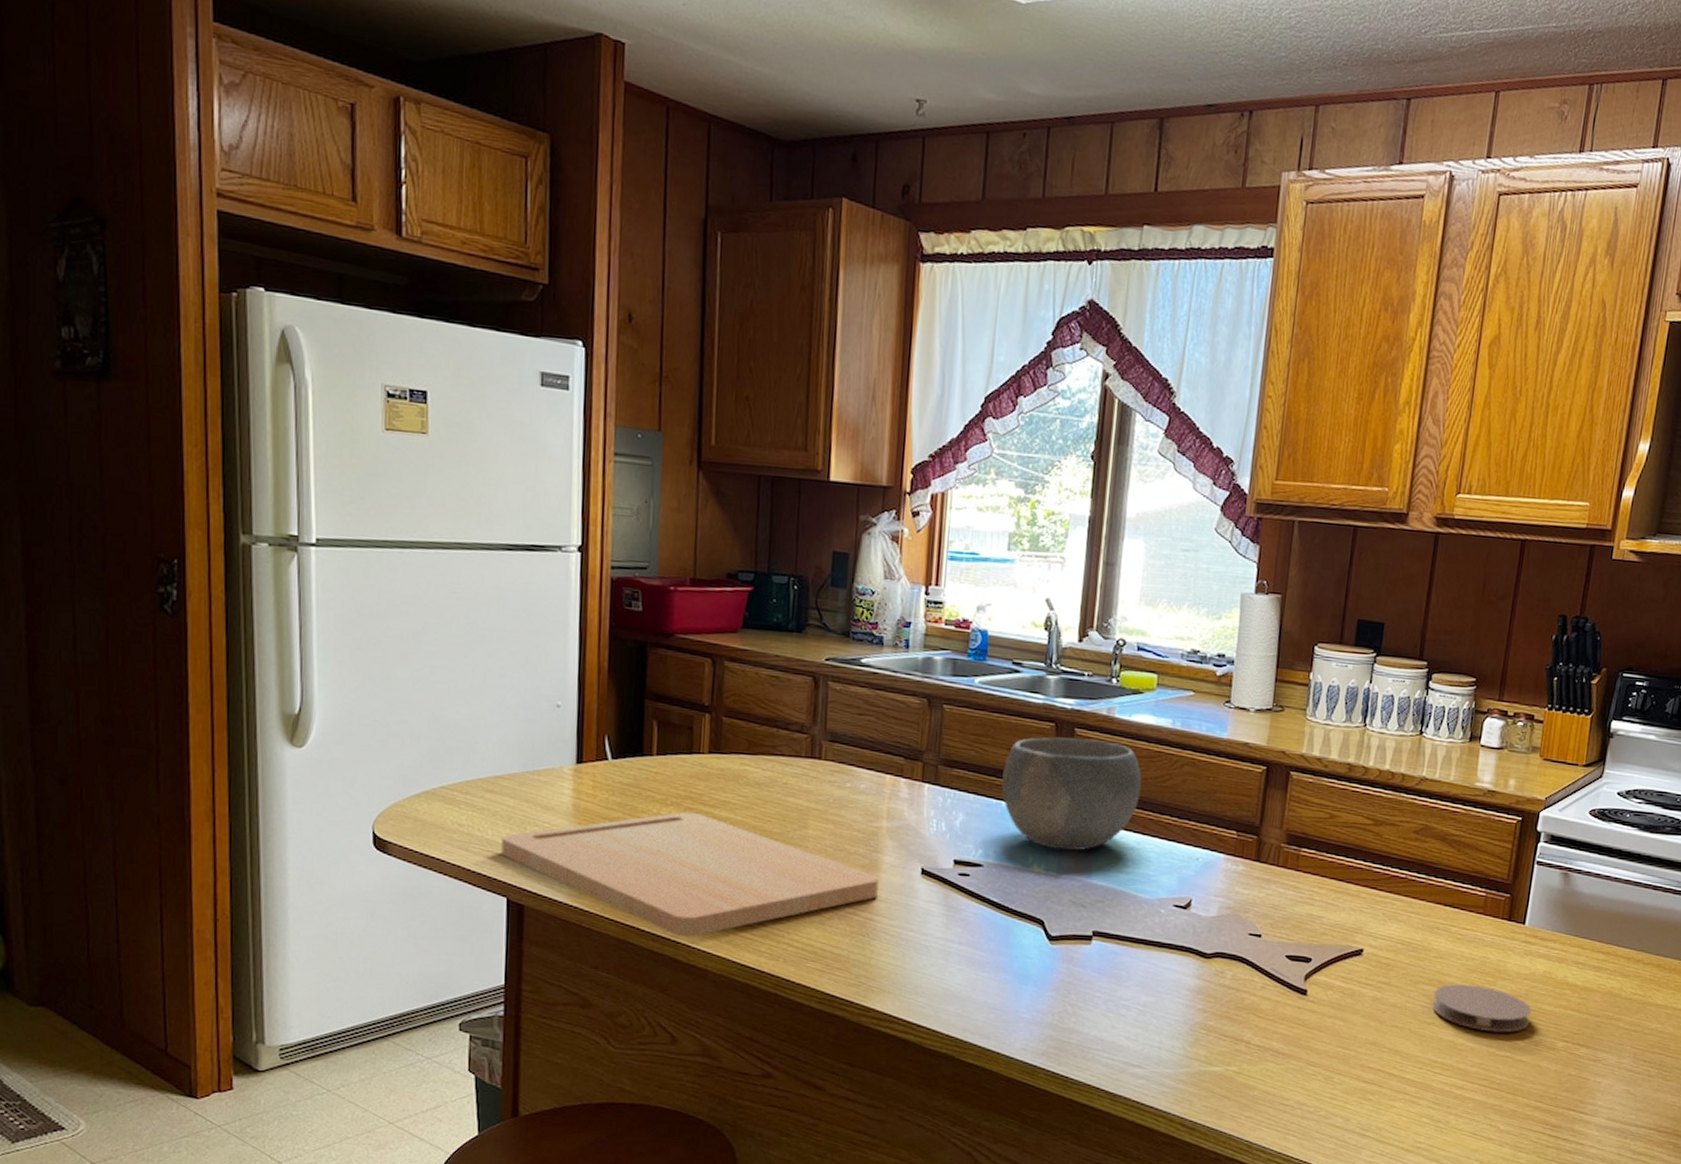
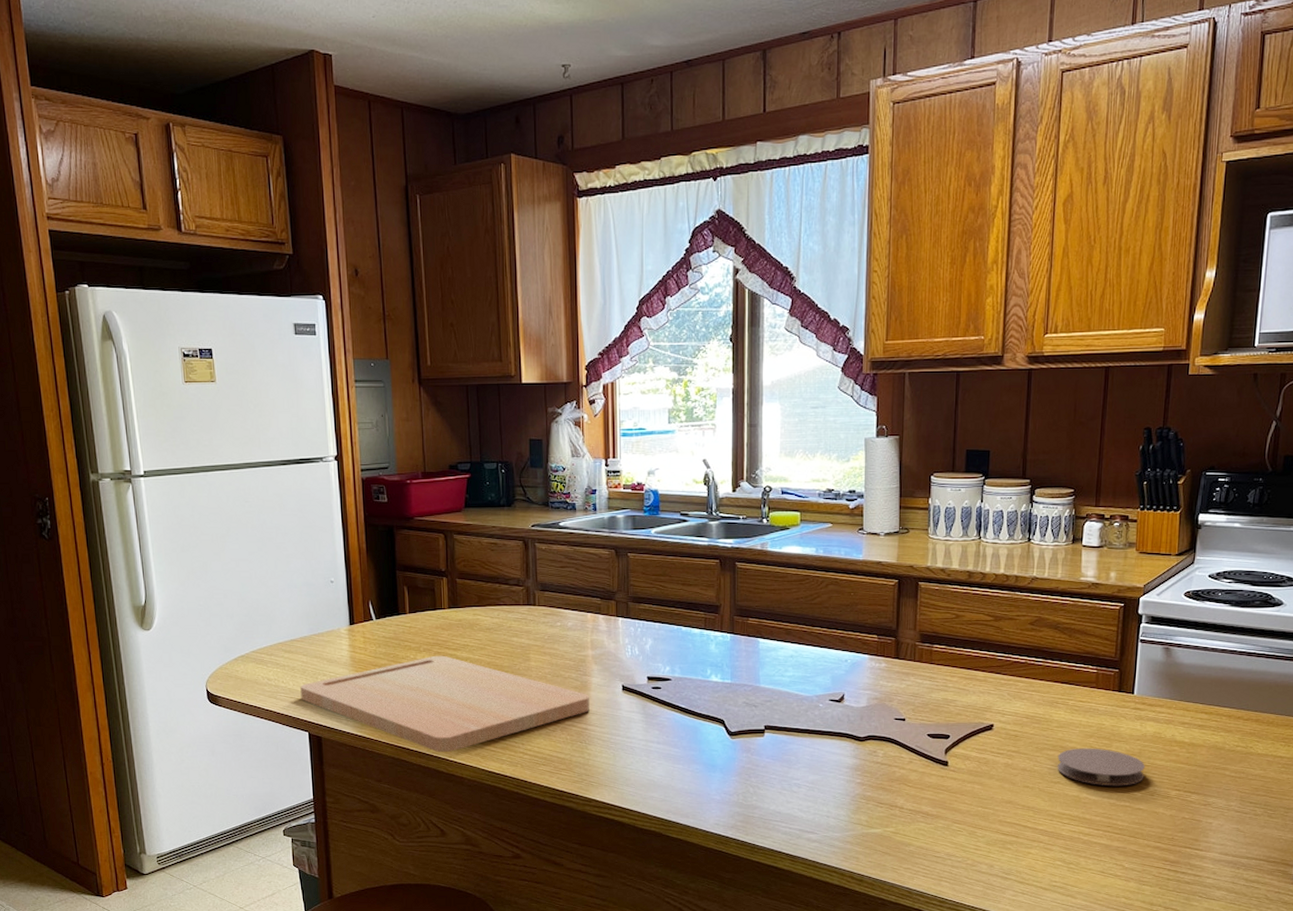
bowl: present [1002,736,1142,851] -> none [680,571,794,662]

